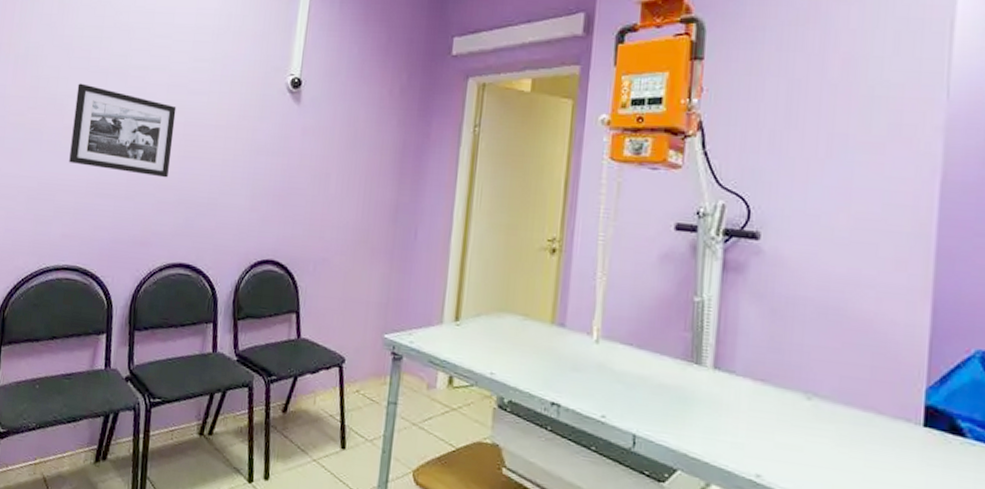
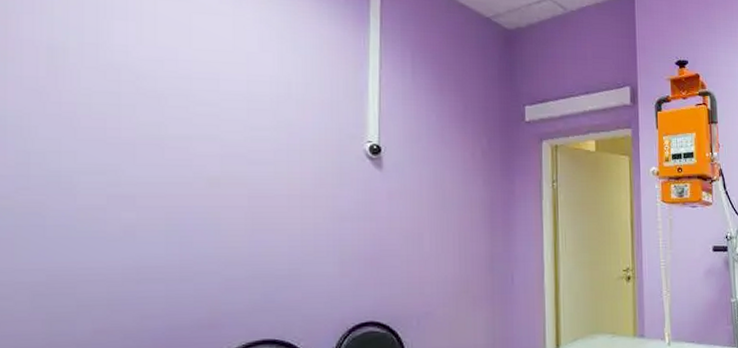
picture frame: present [69,83,177,178] -> none [92,157,236,254]

